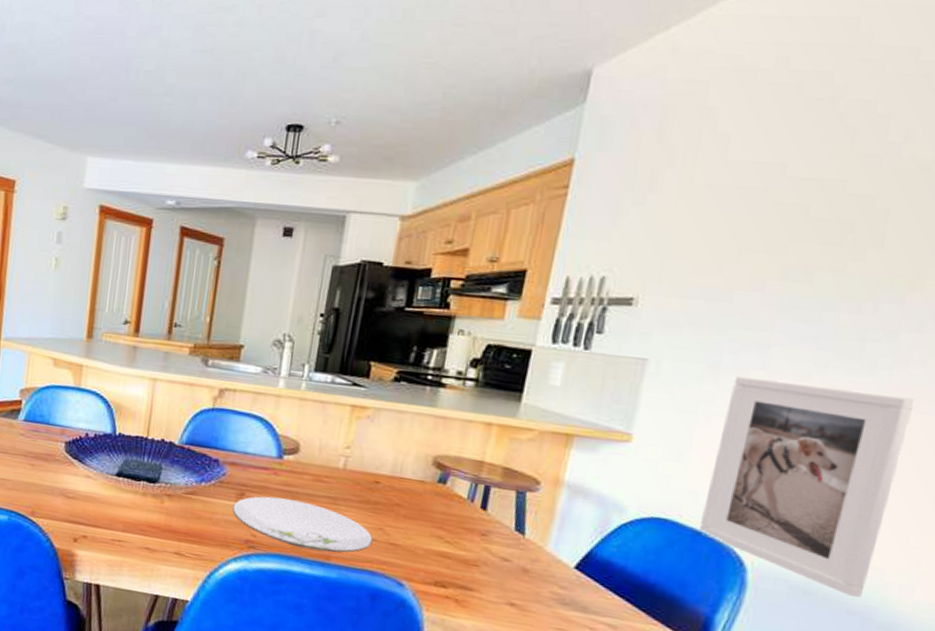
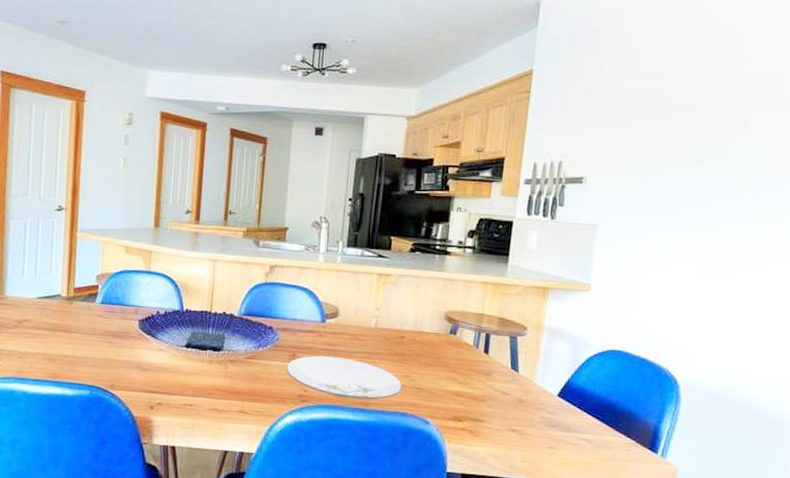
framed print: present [698,376,916,597] -> none [643,235,780,400]

